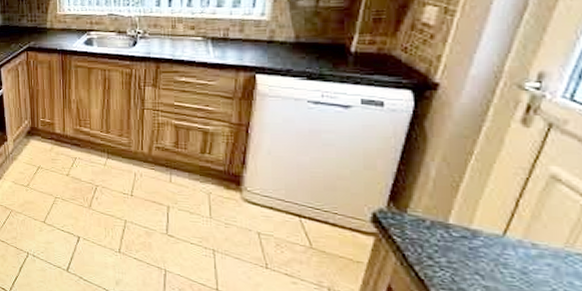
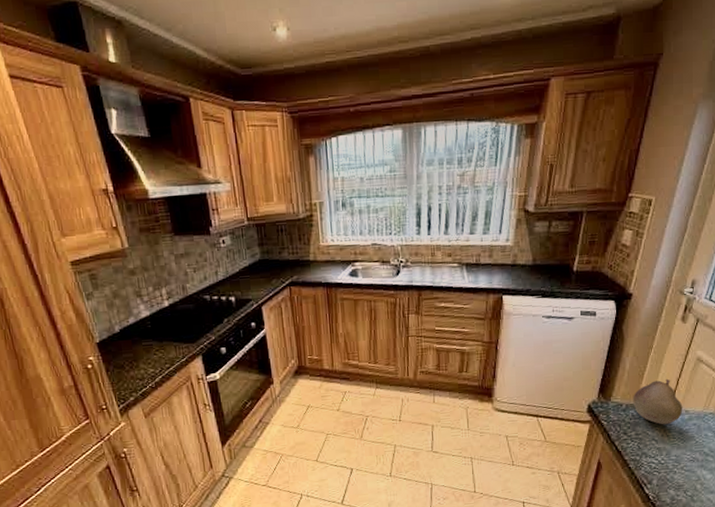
fruit: none [442,196,527,258] -> present [633,378,683,425]

